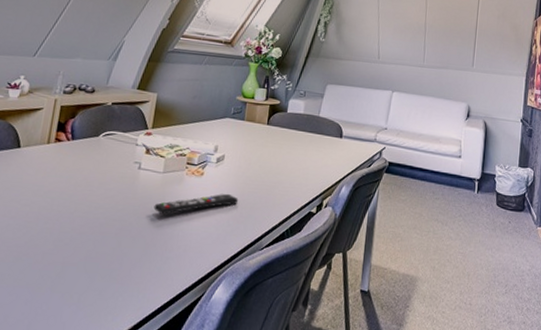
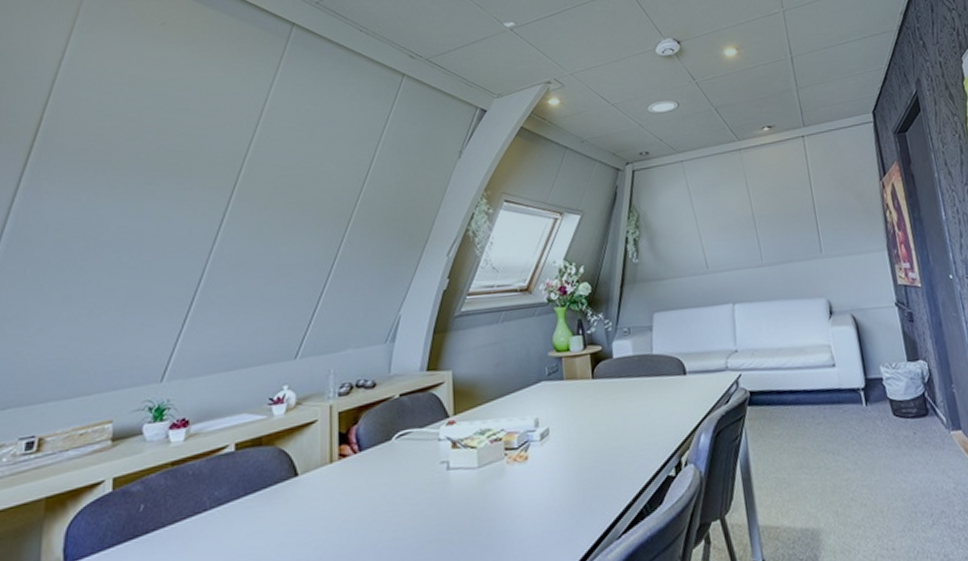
remote control: present [153,193,239,215] -> none [475,475,578,521]

